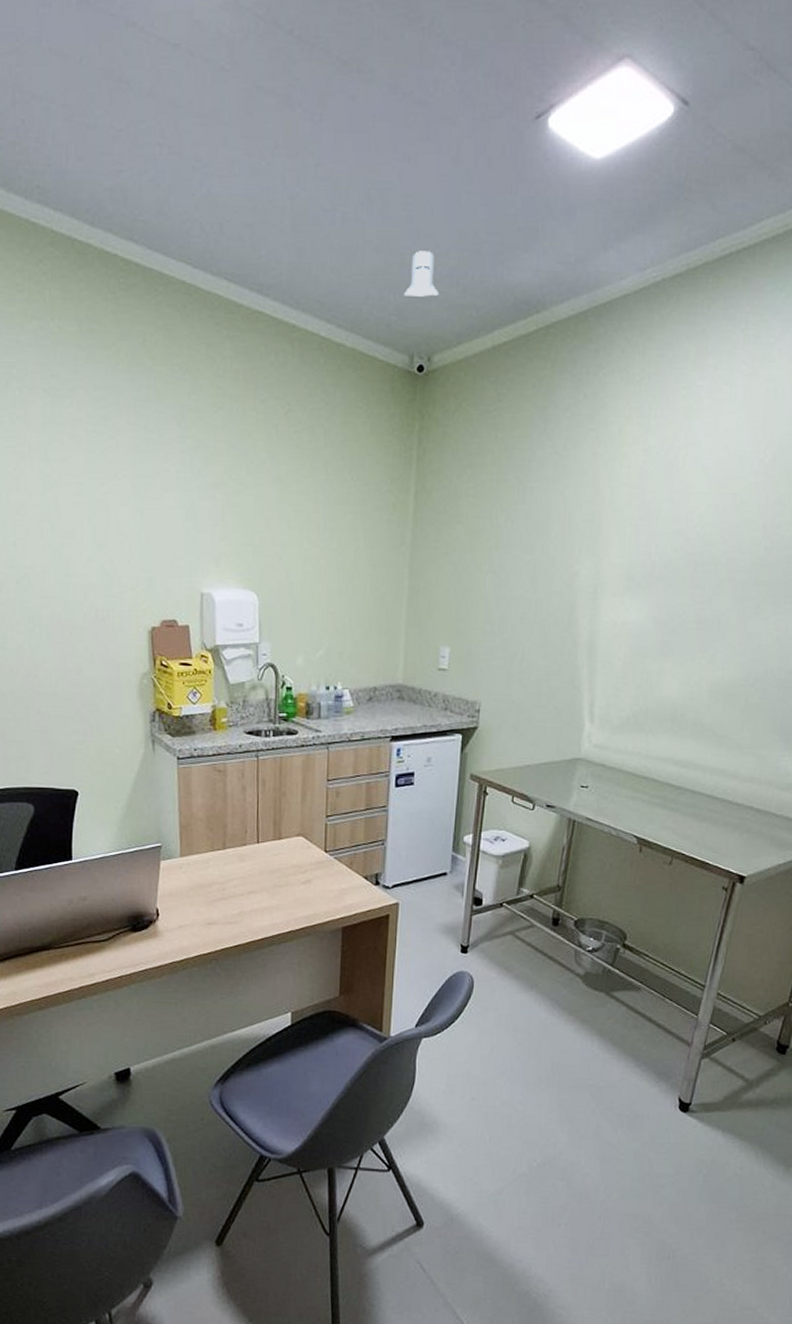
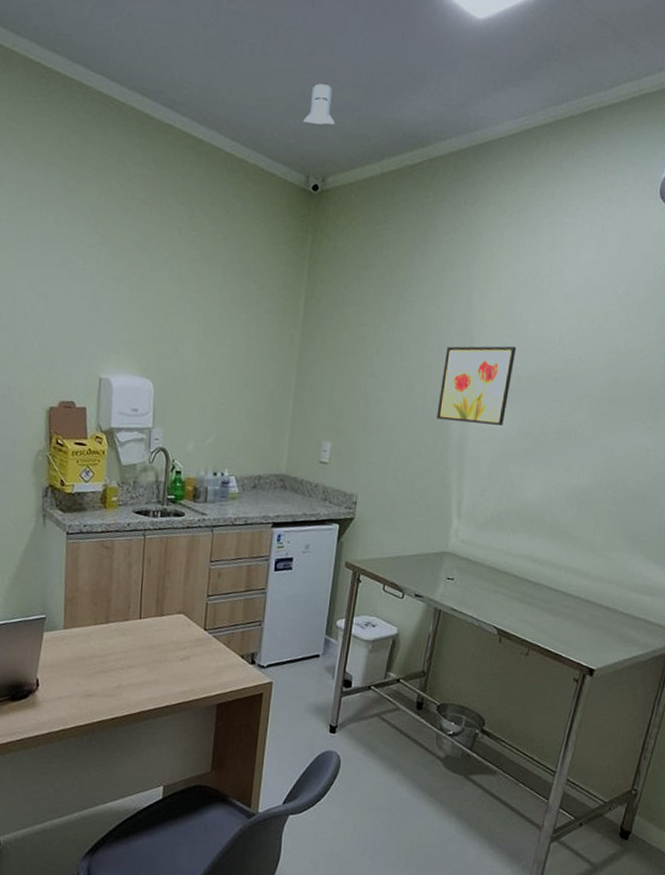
wall art: none [563,529,649,618] -> present [436,346,516,425]

